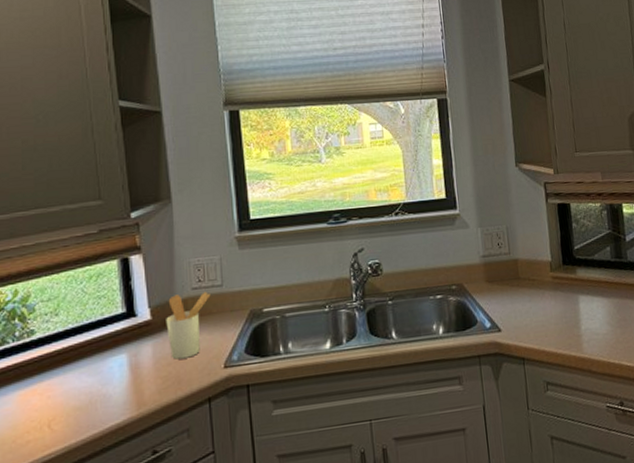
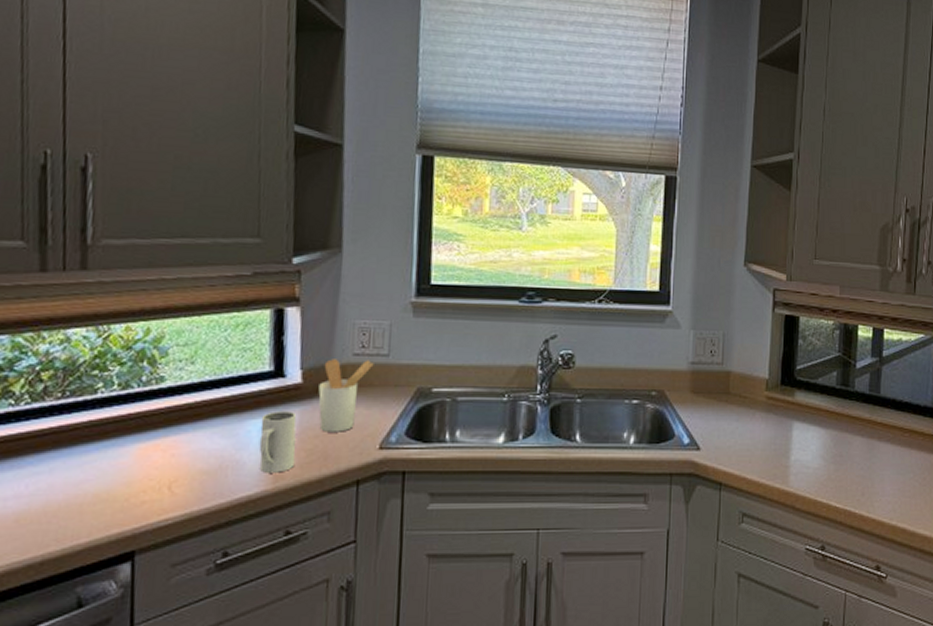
mug: none [120,345,154,402] -> present [259,411,297,473]

